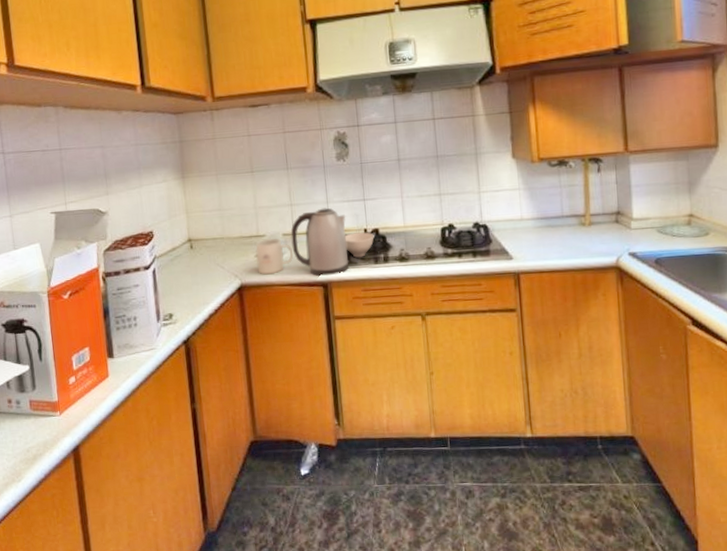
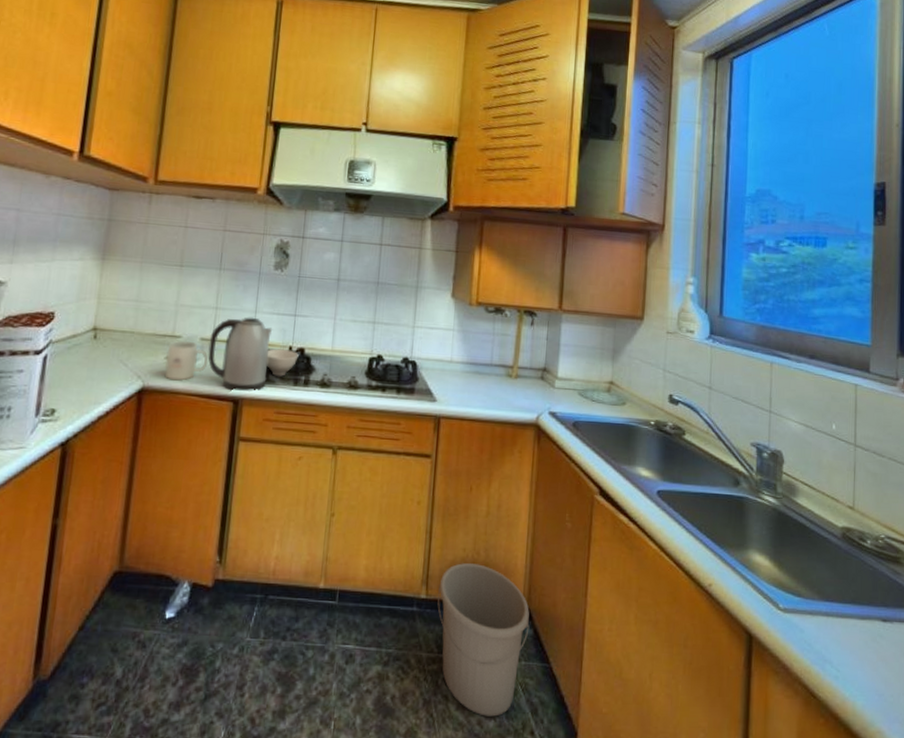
bucket: none [542,401,637,533] -> present [437,563,530,717]

